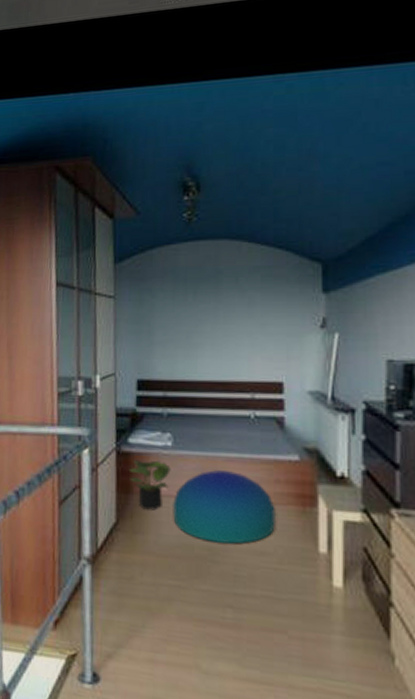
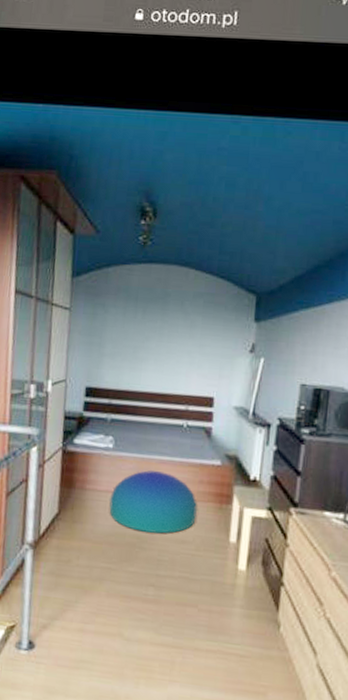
potted plant: present [128,460,171,511] -> none [72,459,111,504]

